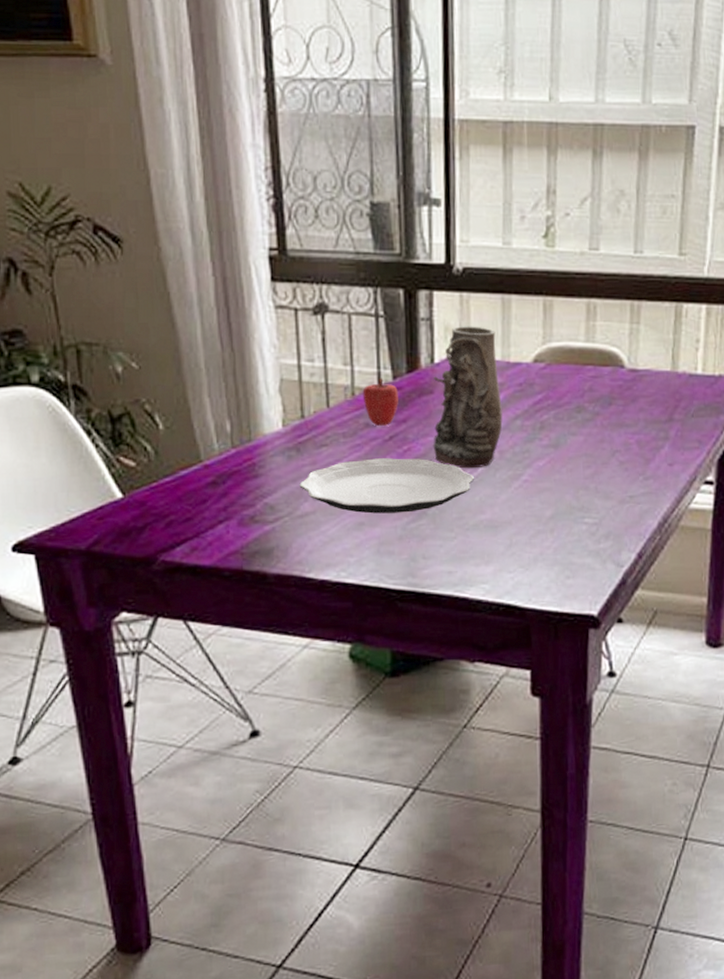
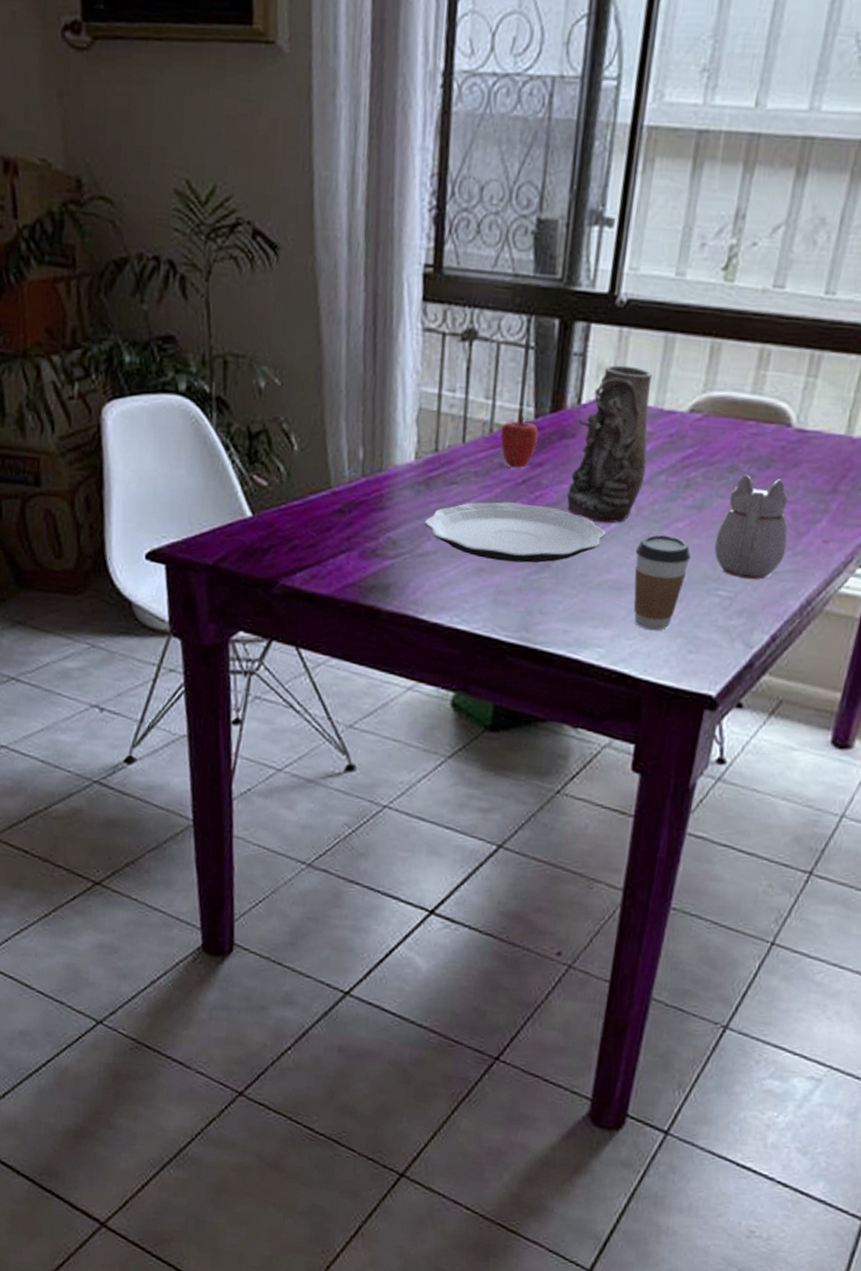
coffee cup: none [504,473,555,562] -> present [633,534,691,631]
teapot: none [574,413,638,506] -> present [714,475,789,580]

